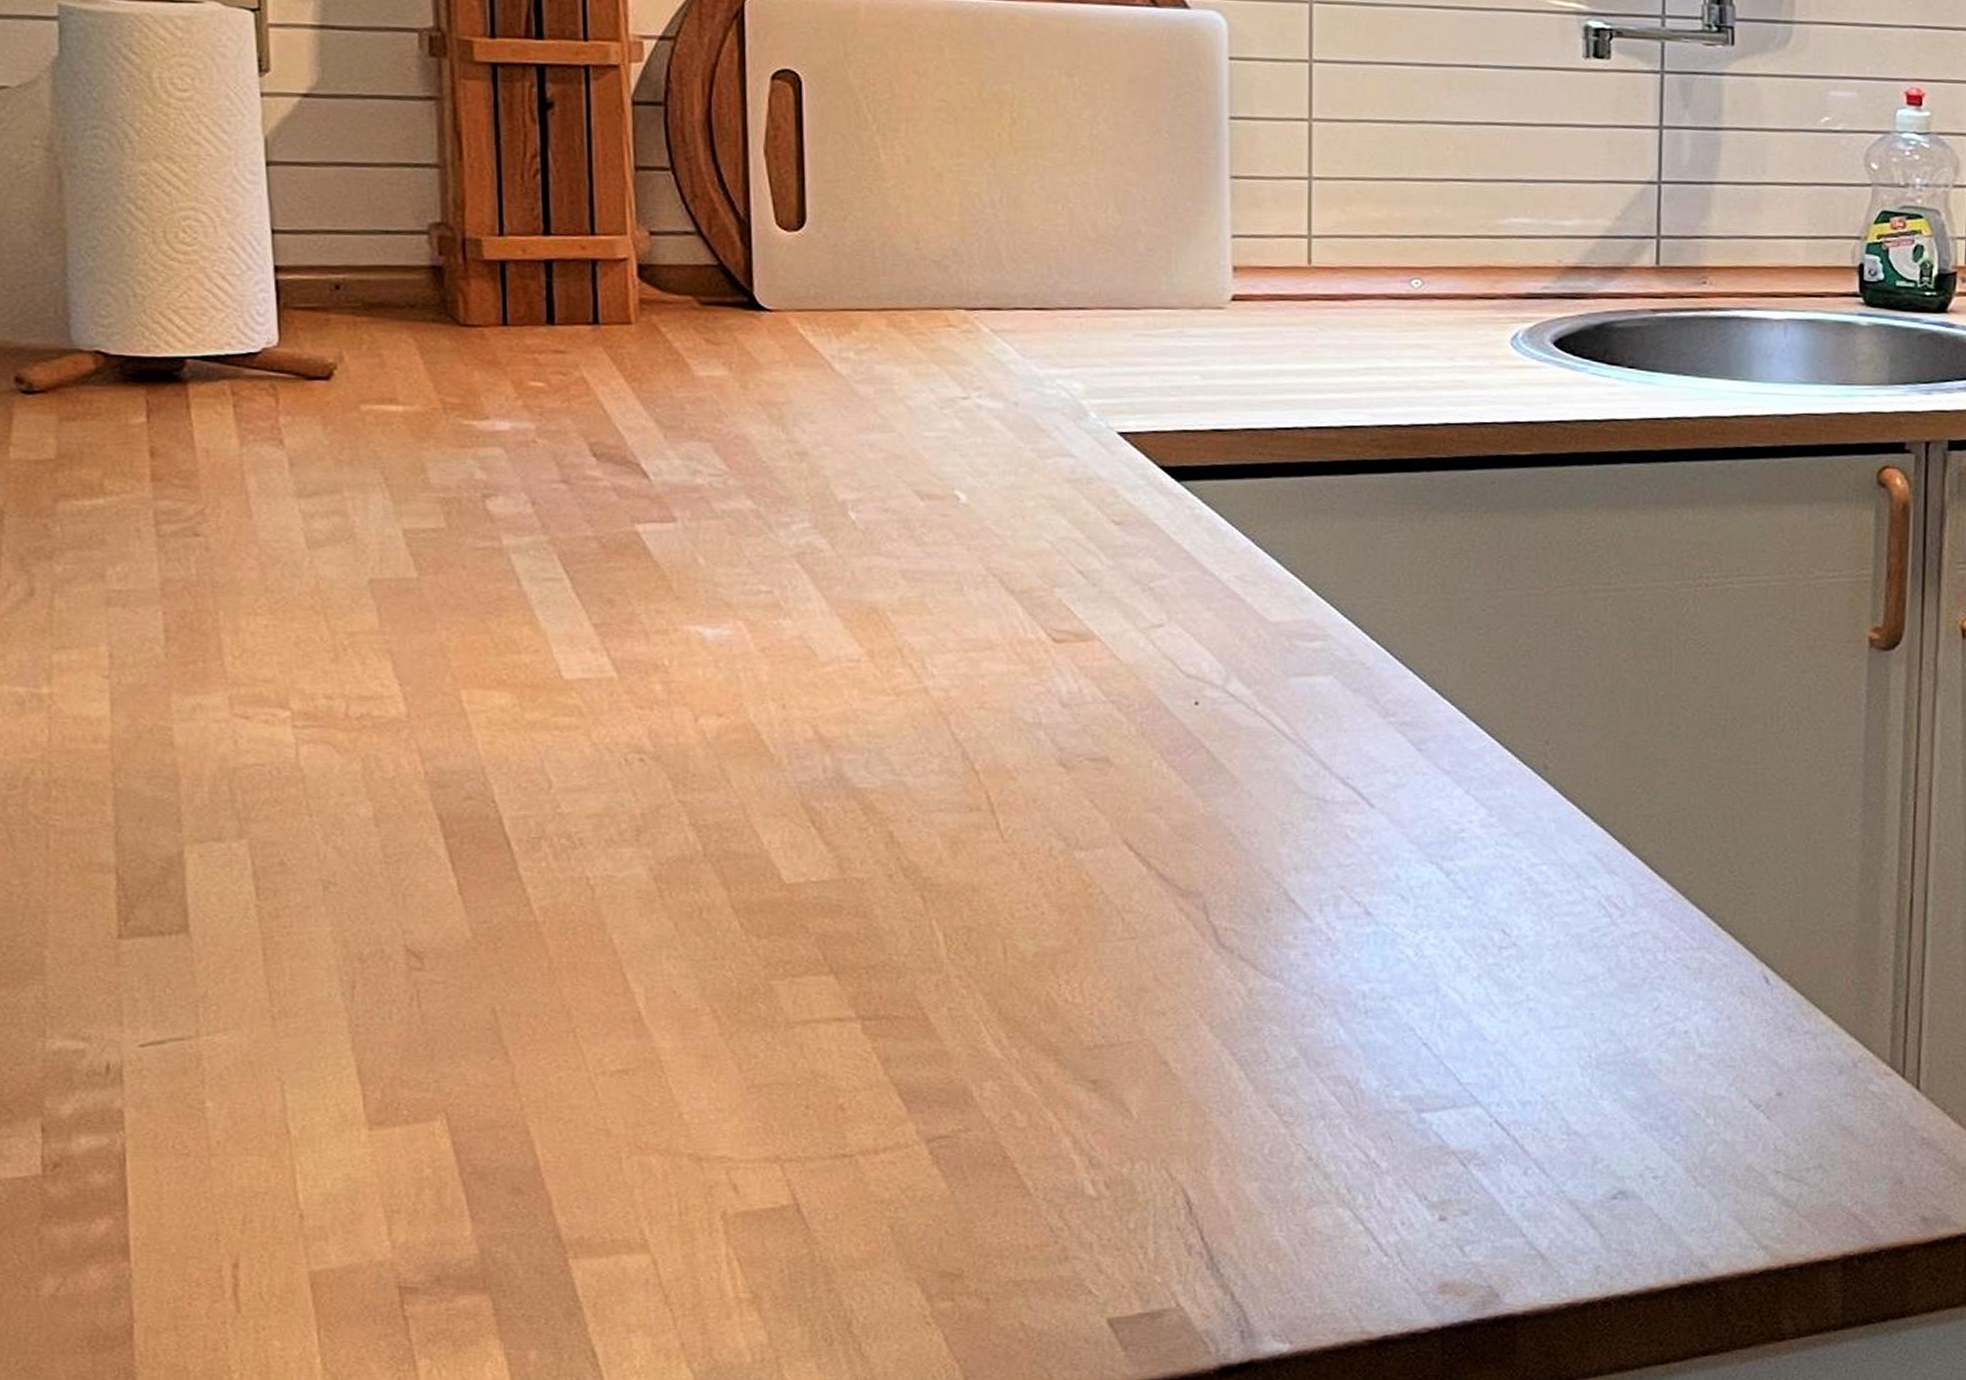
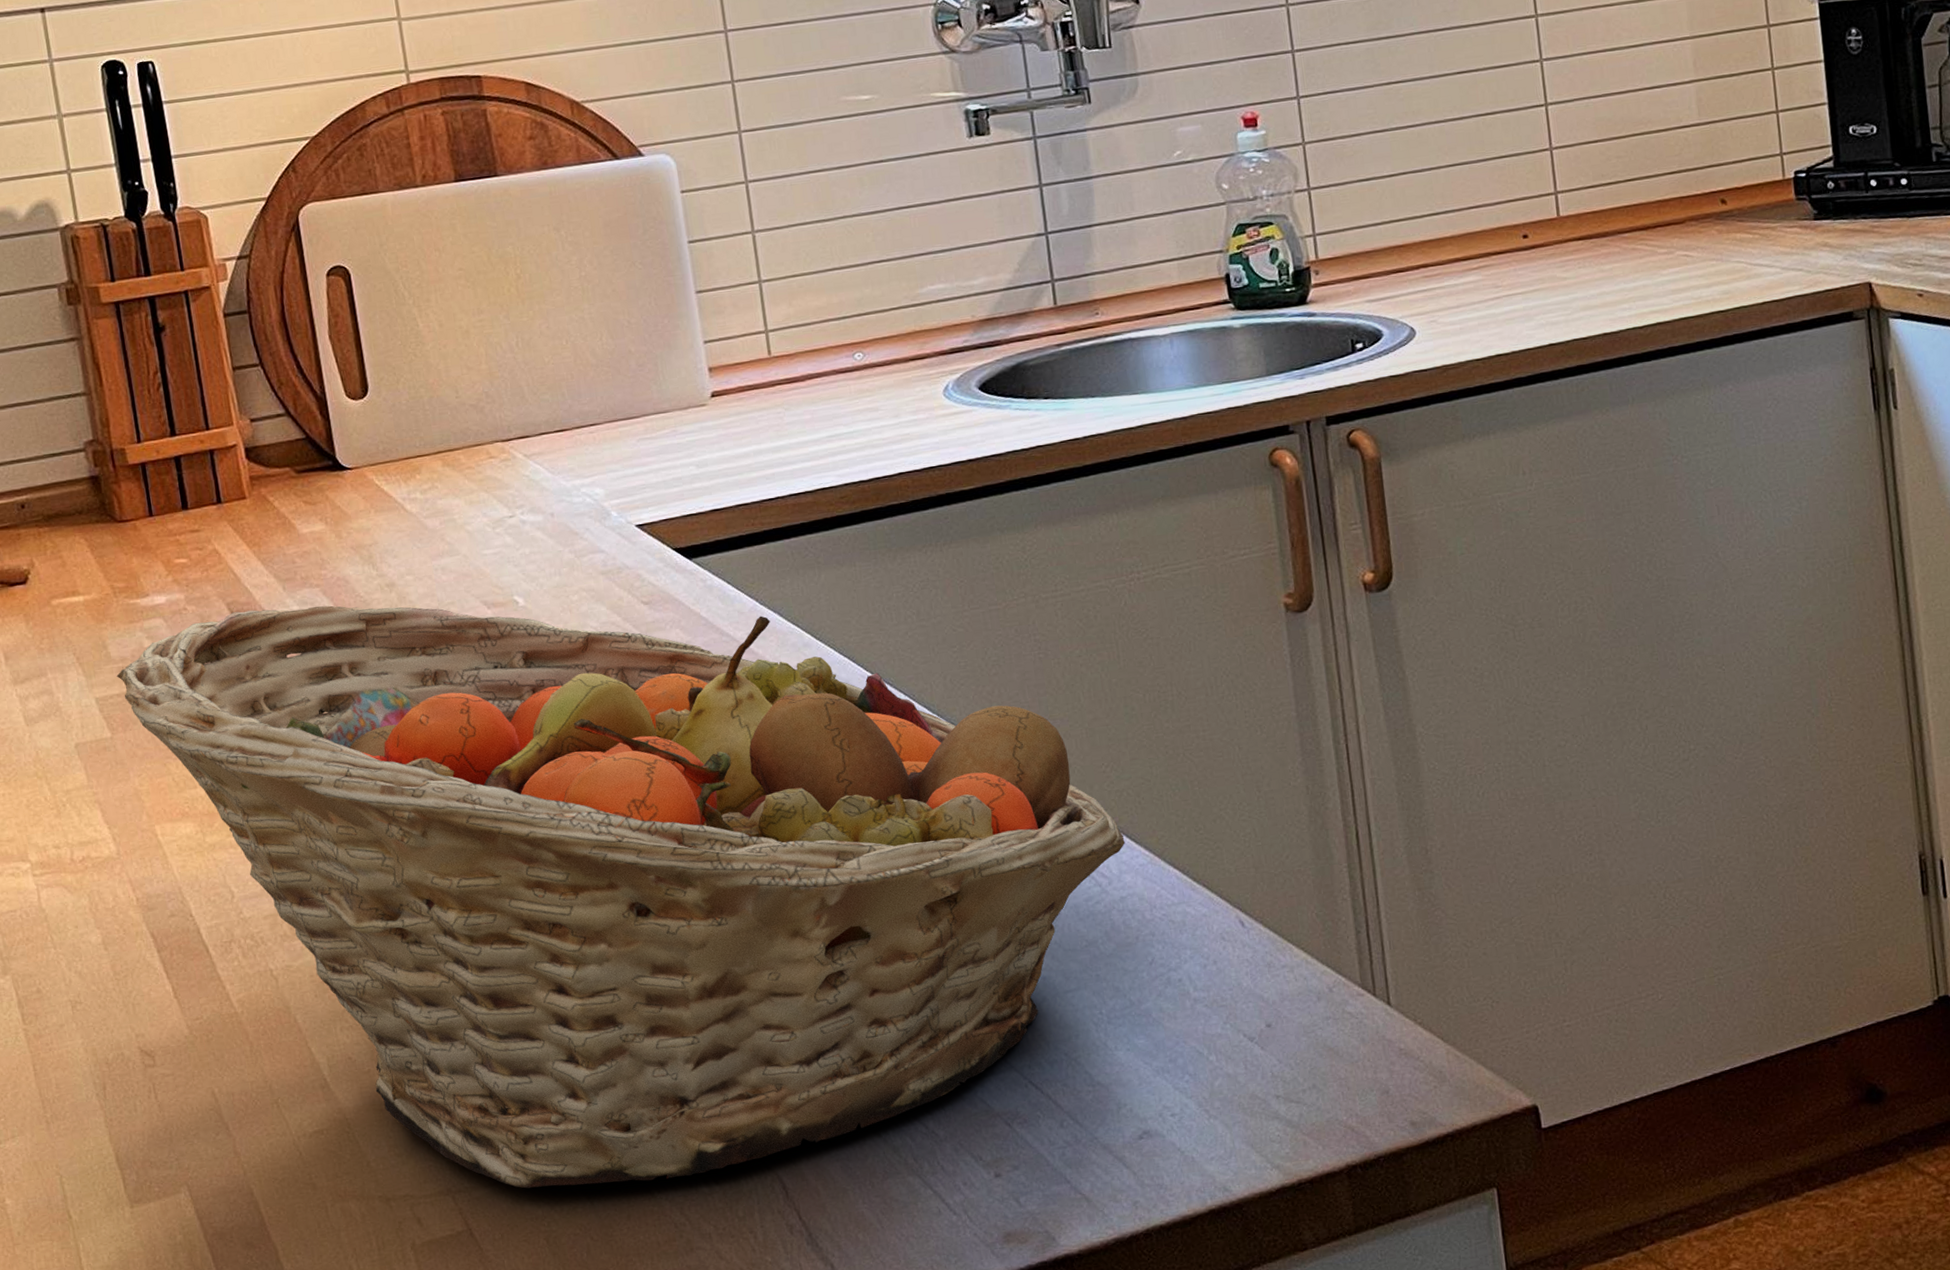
fruit basket: none [434,455,1647,1177] -> present [116,605,1125,1189]

